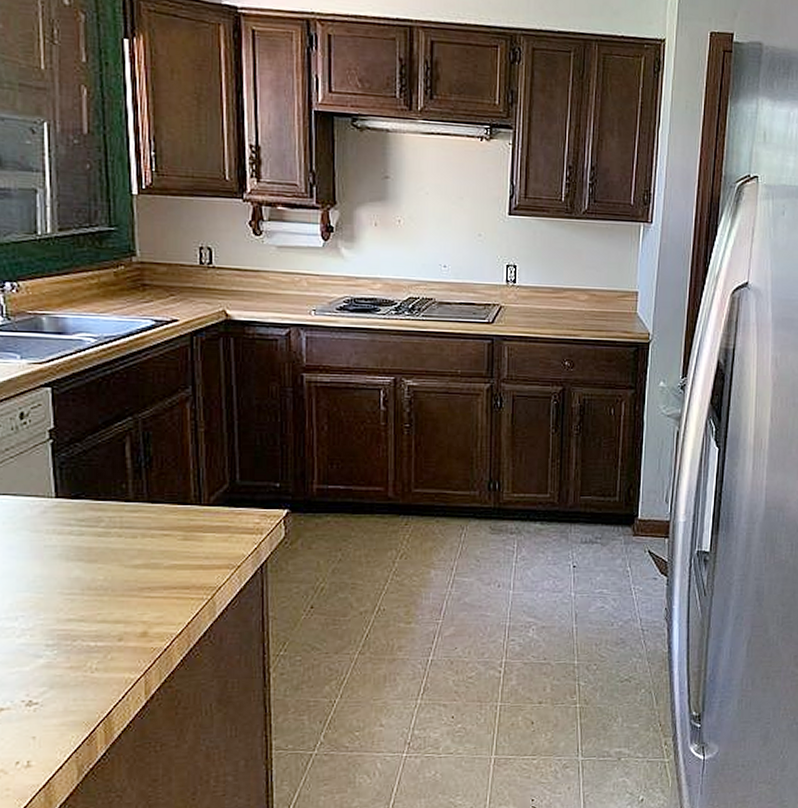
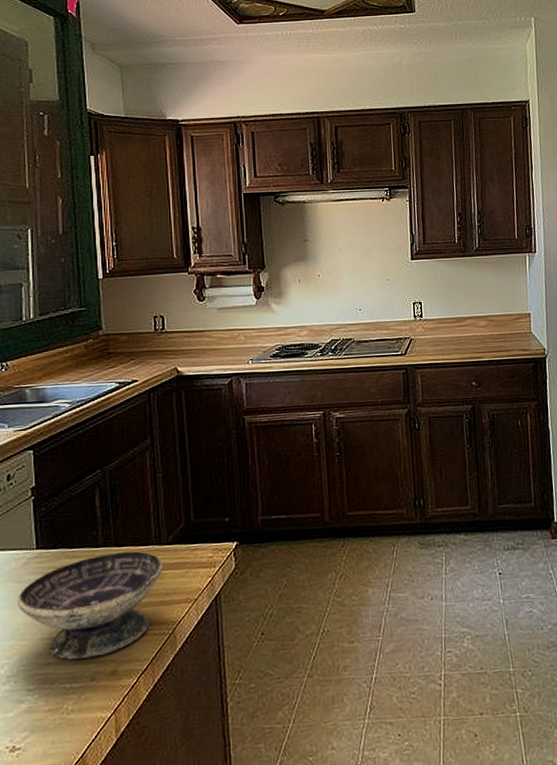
bowl: none [33,510,203,618] -> present [17,551,163,660]

